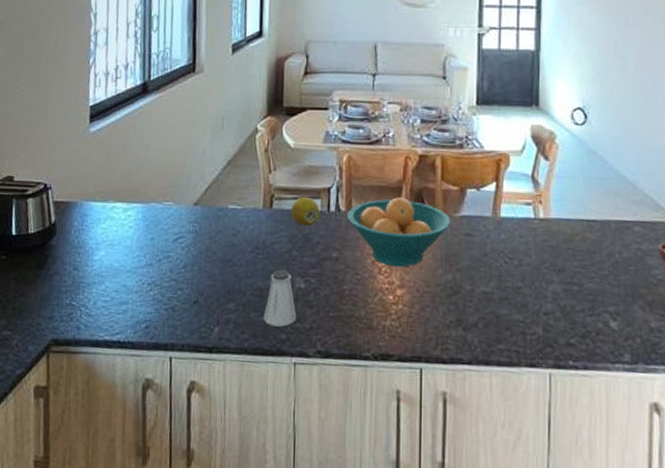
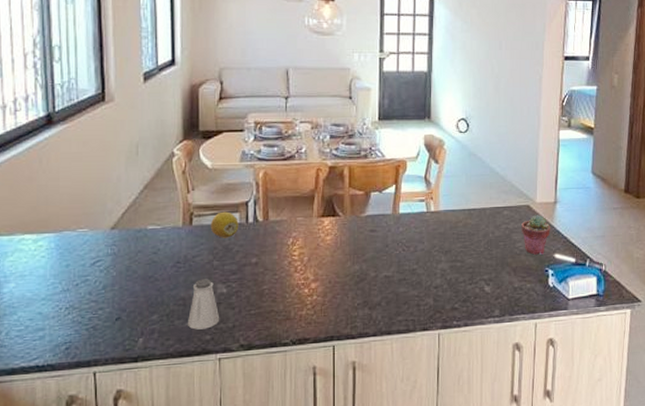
fruit bowl: present [347,197,451,268] -> none [265,205,358,265]

